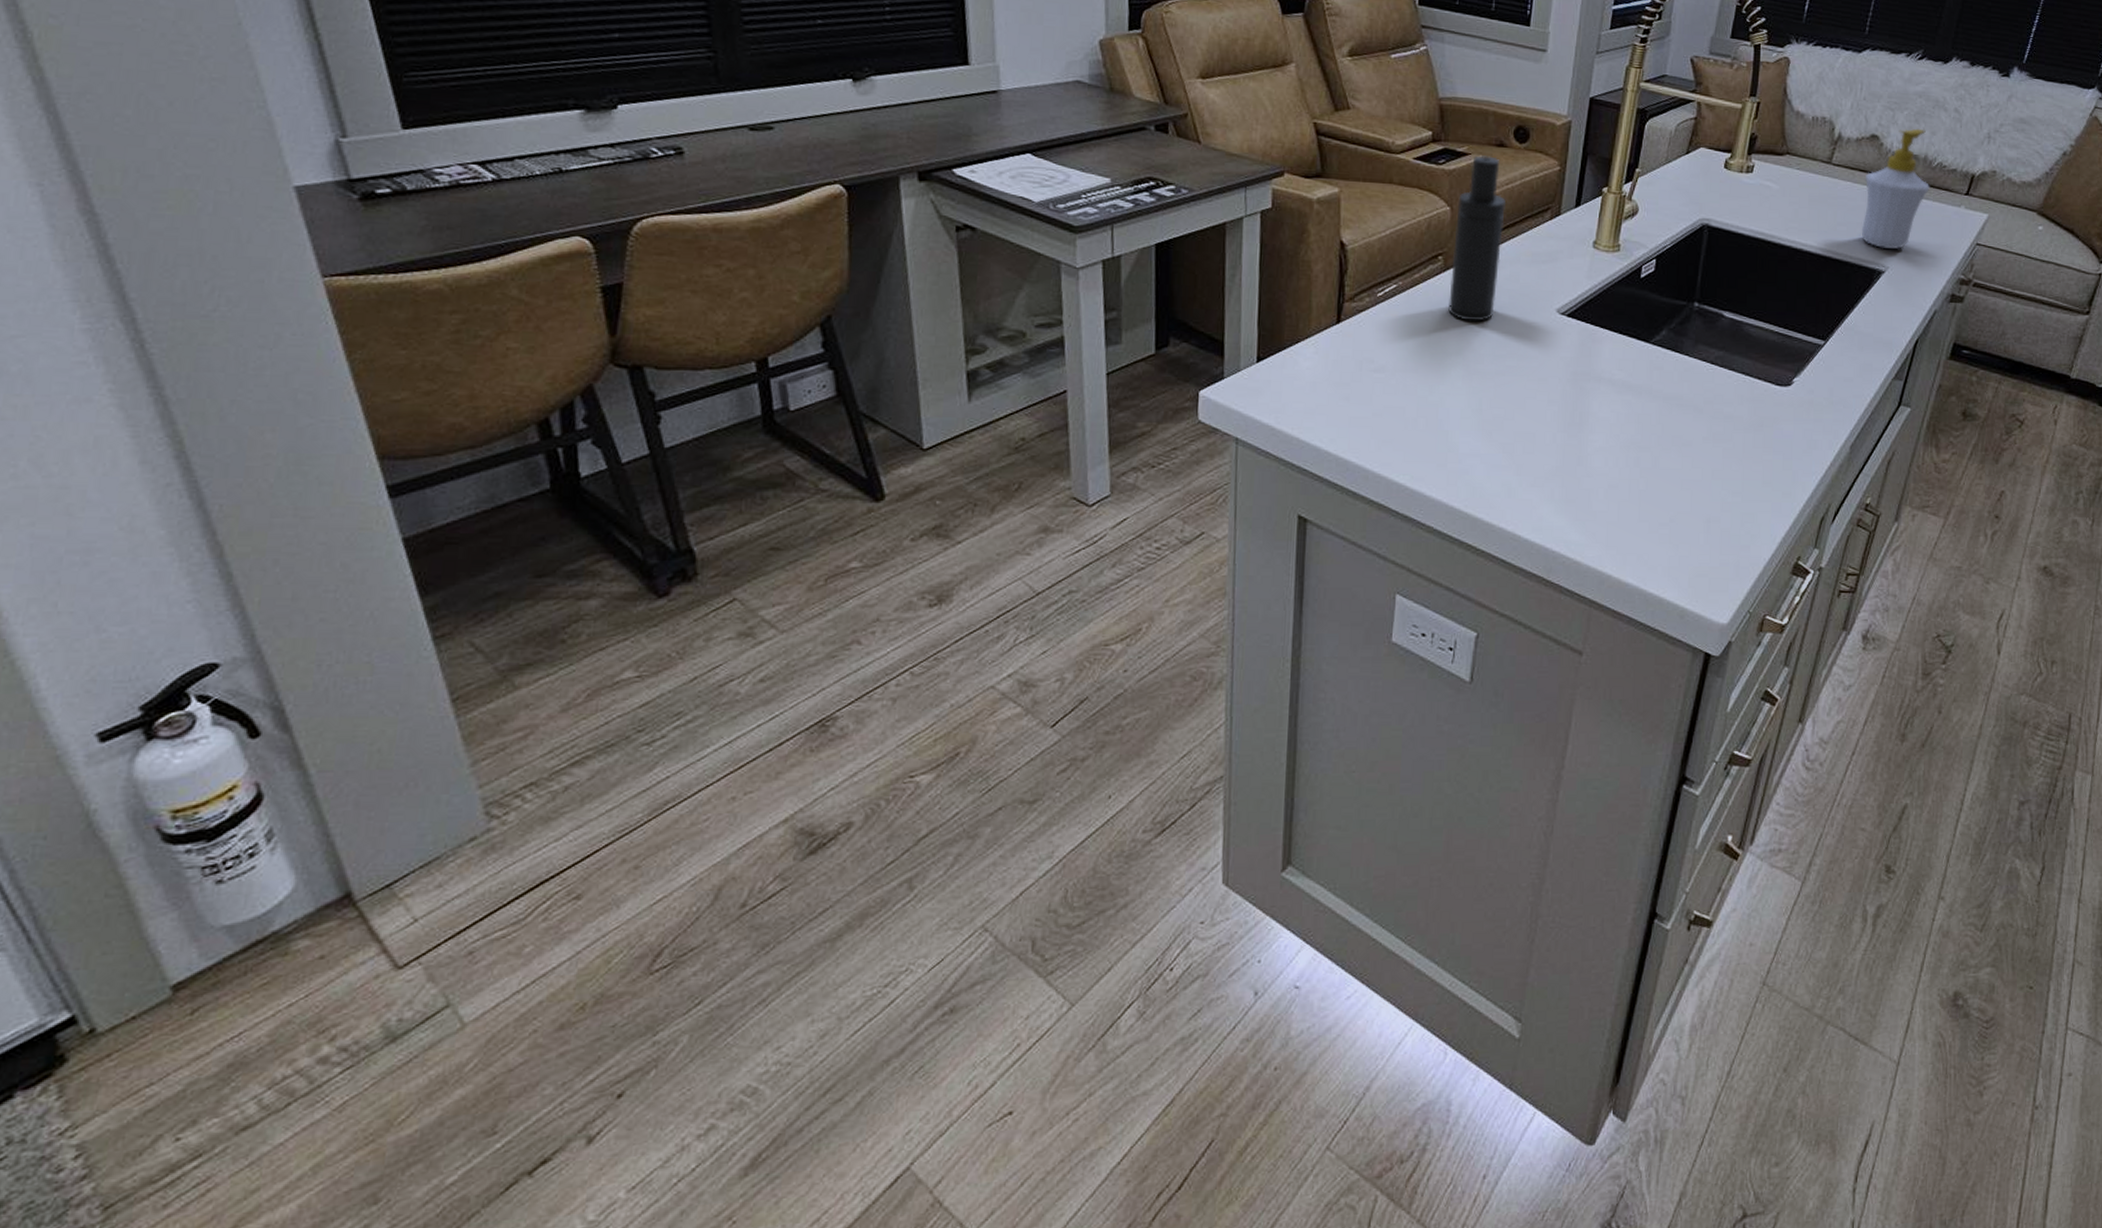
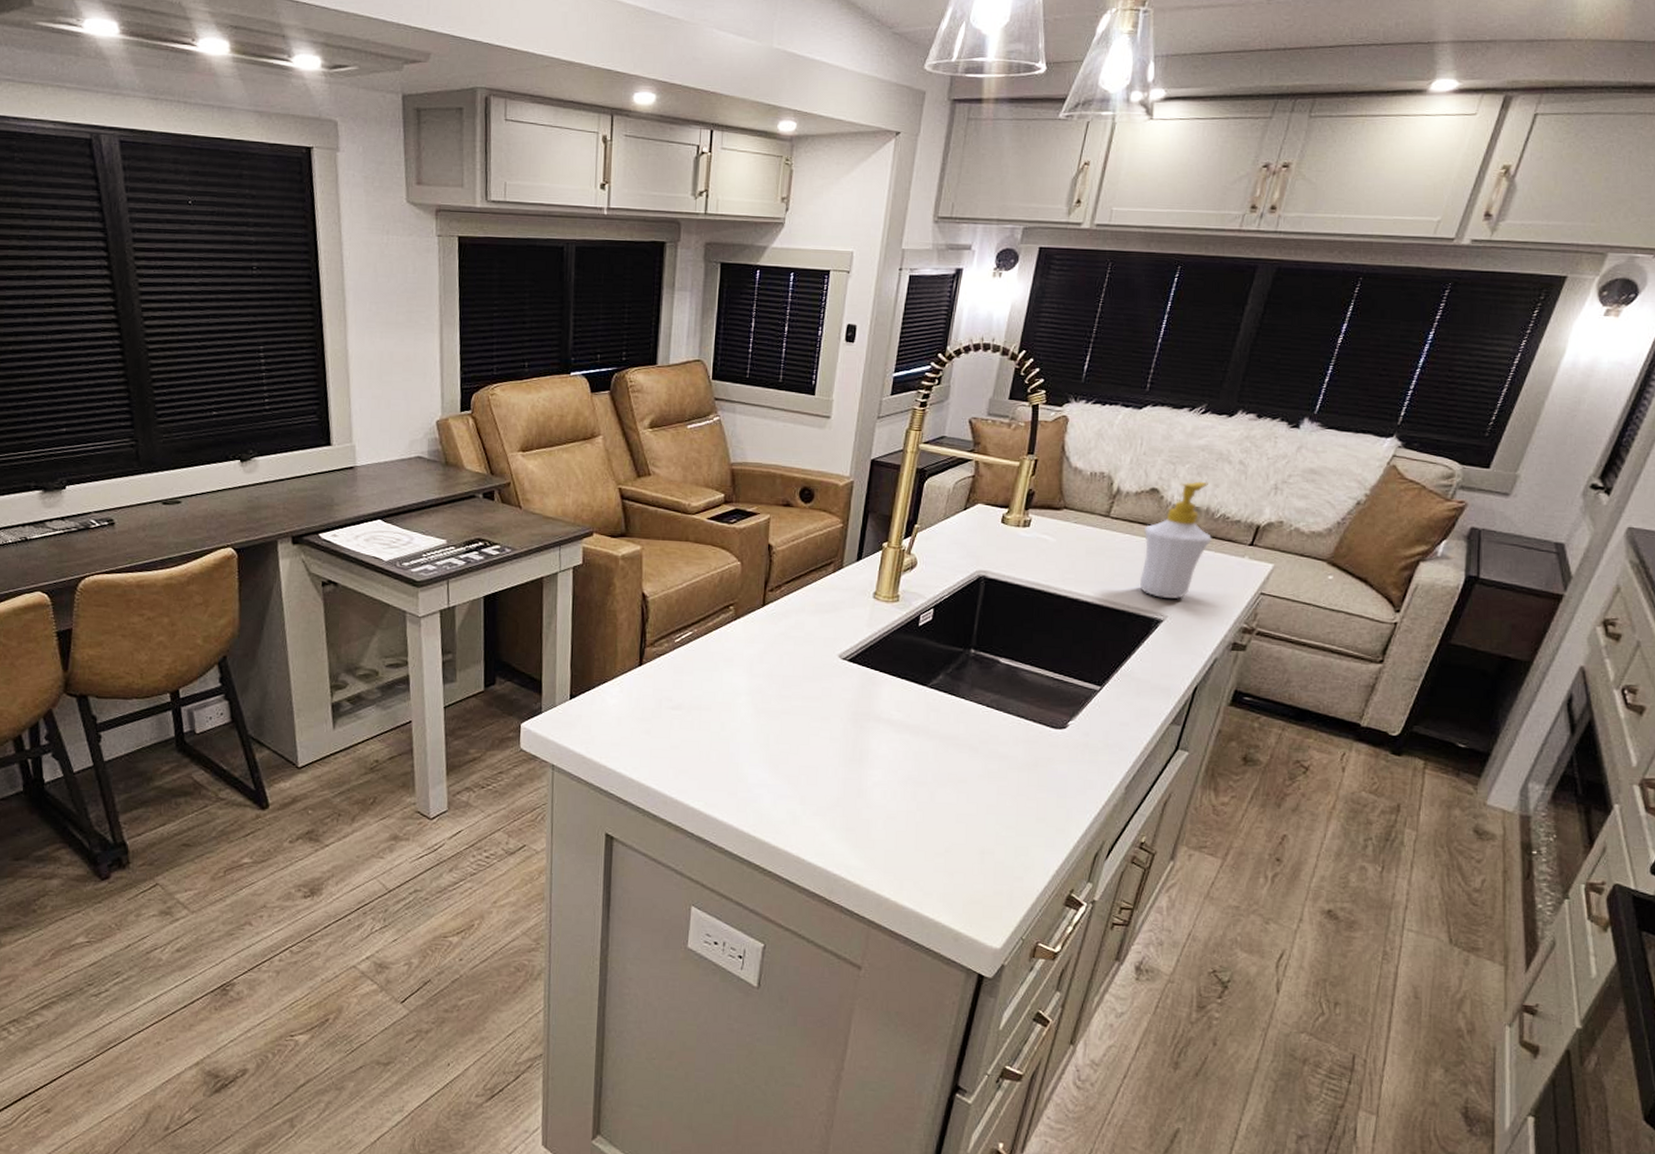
atomizer: present [1448,155,1507,322] -> none [739,514,793,666]

